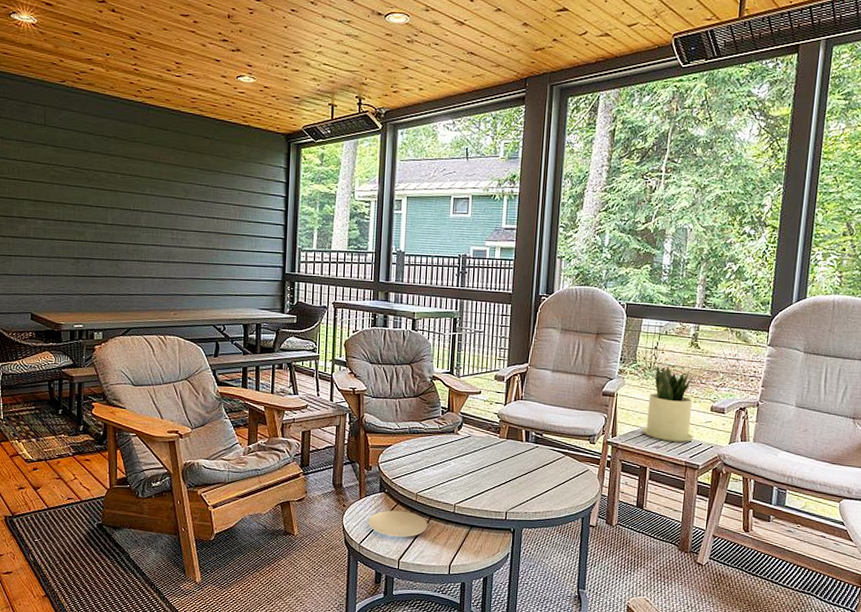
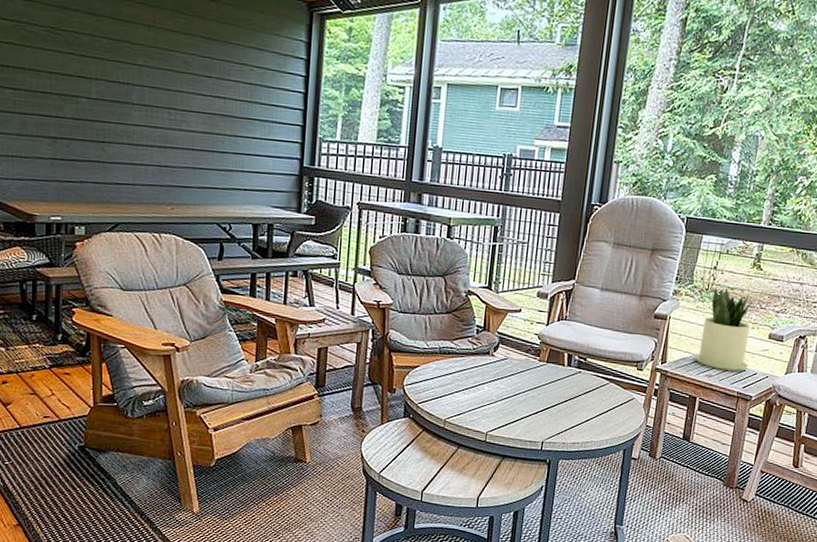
plate: present [368,510,427,538] -> none [389,437,456,468]

